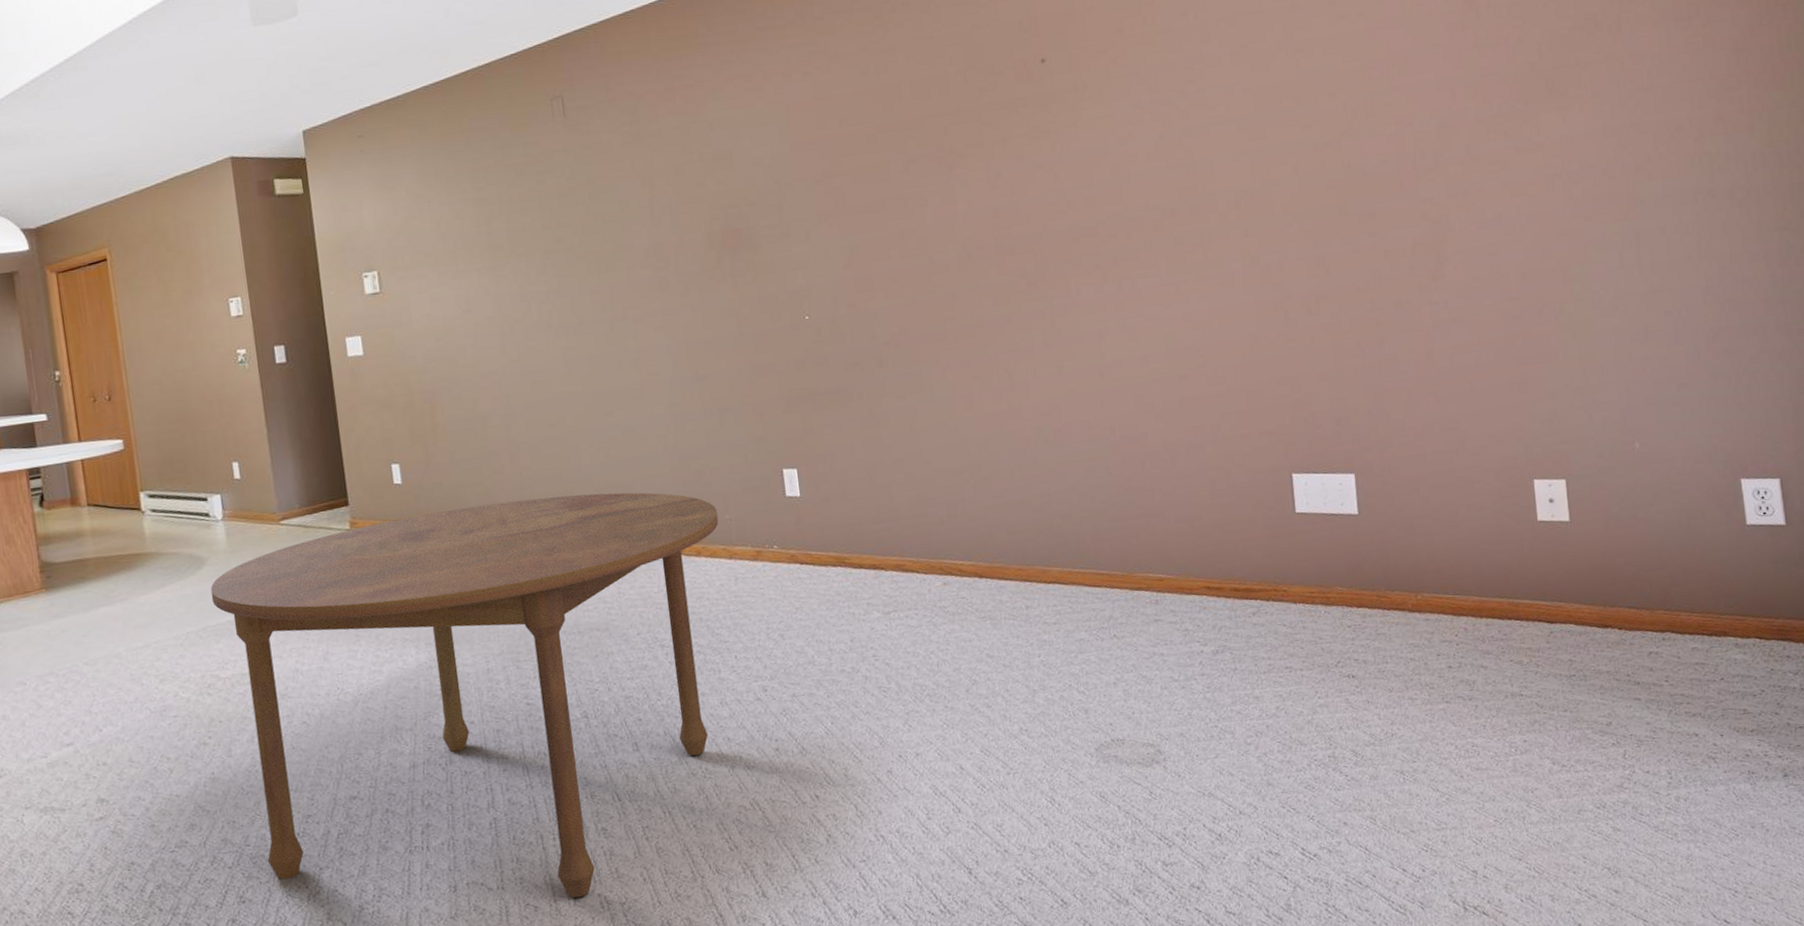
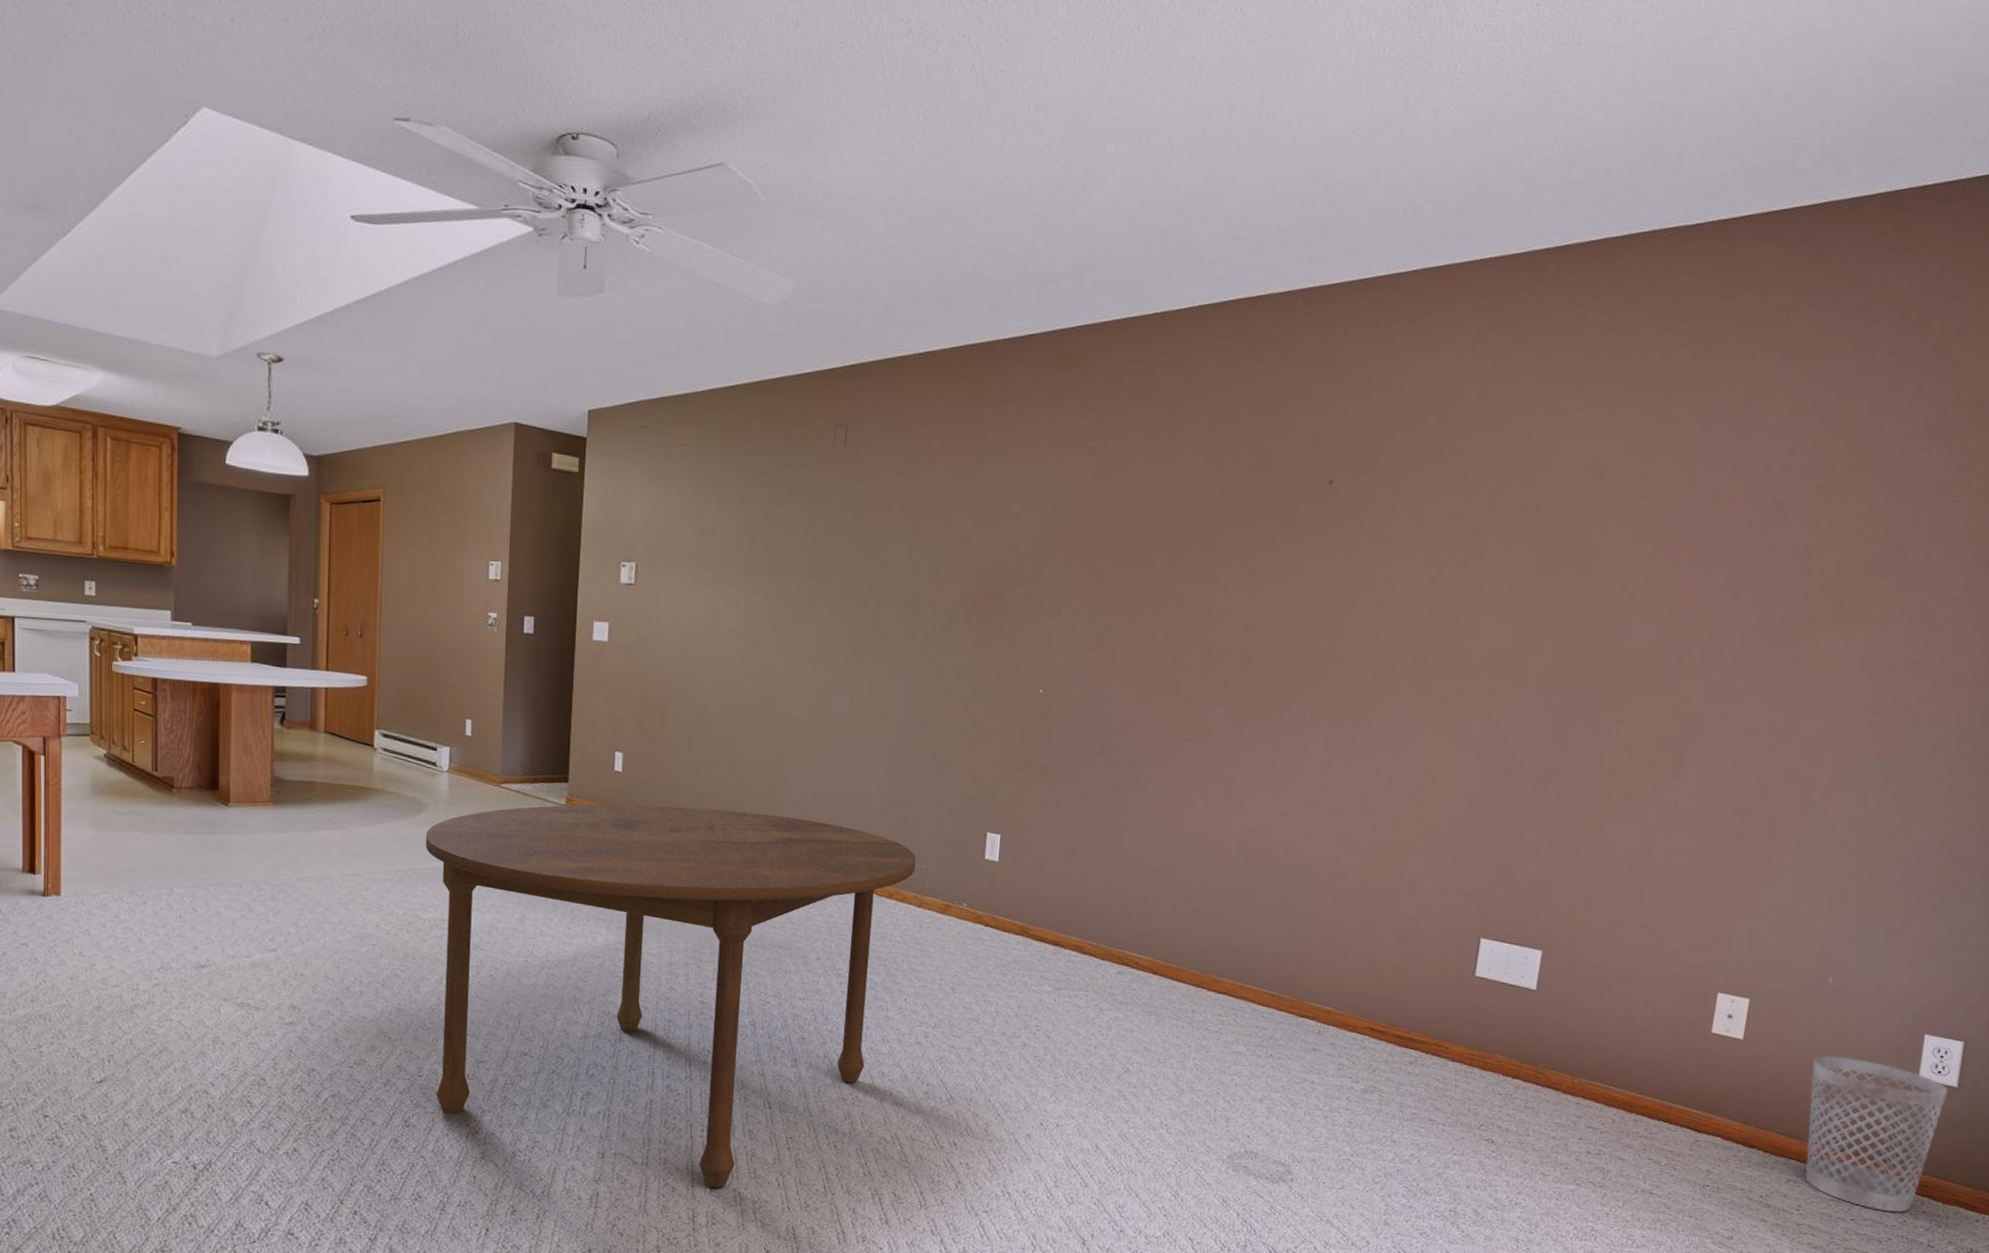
wastebasket: none [1642,516,1778,665] -> present [1805,1056,1948,1213]

